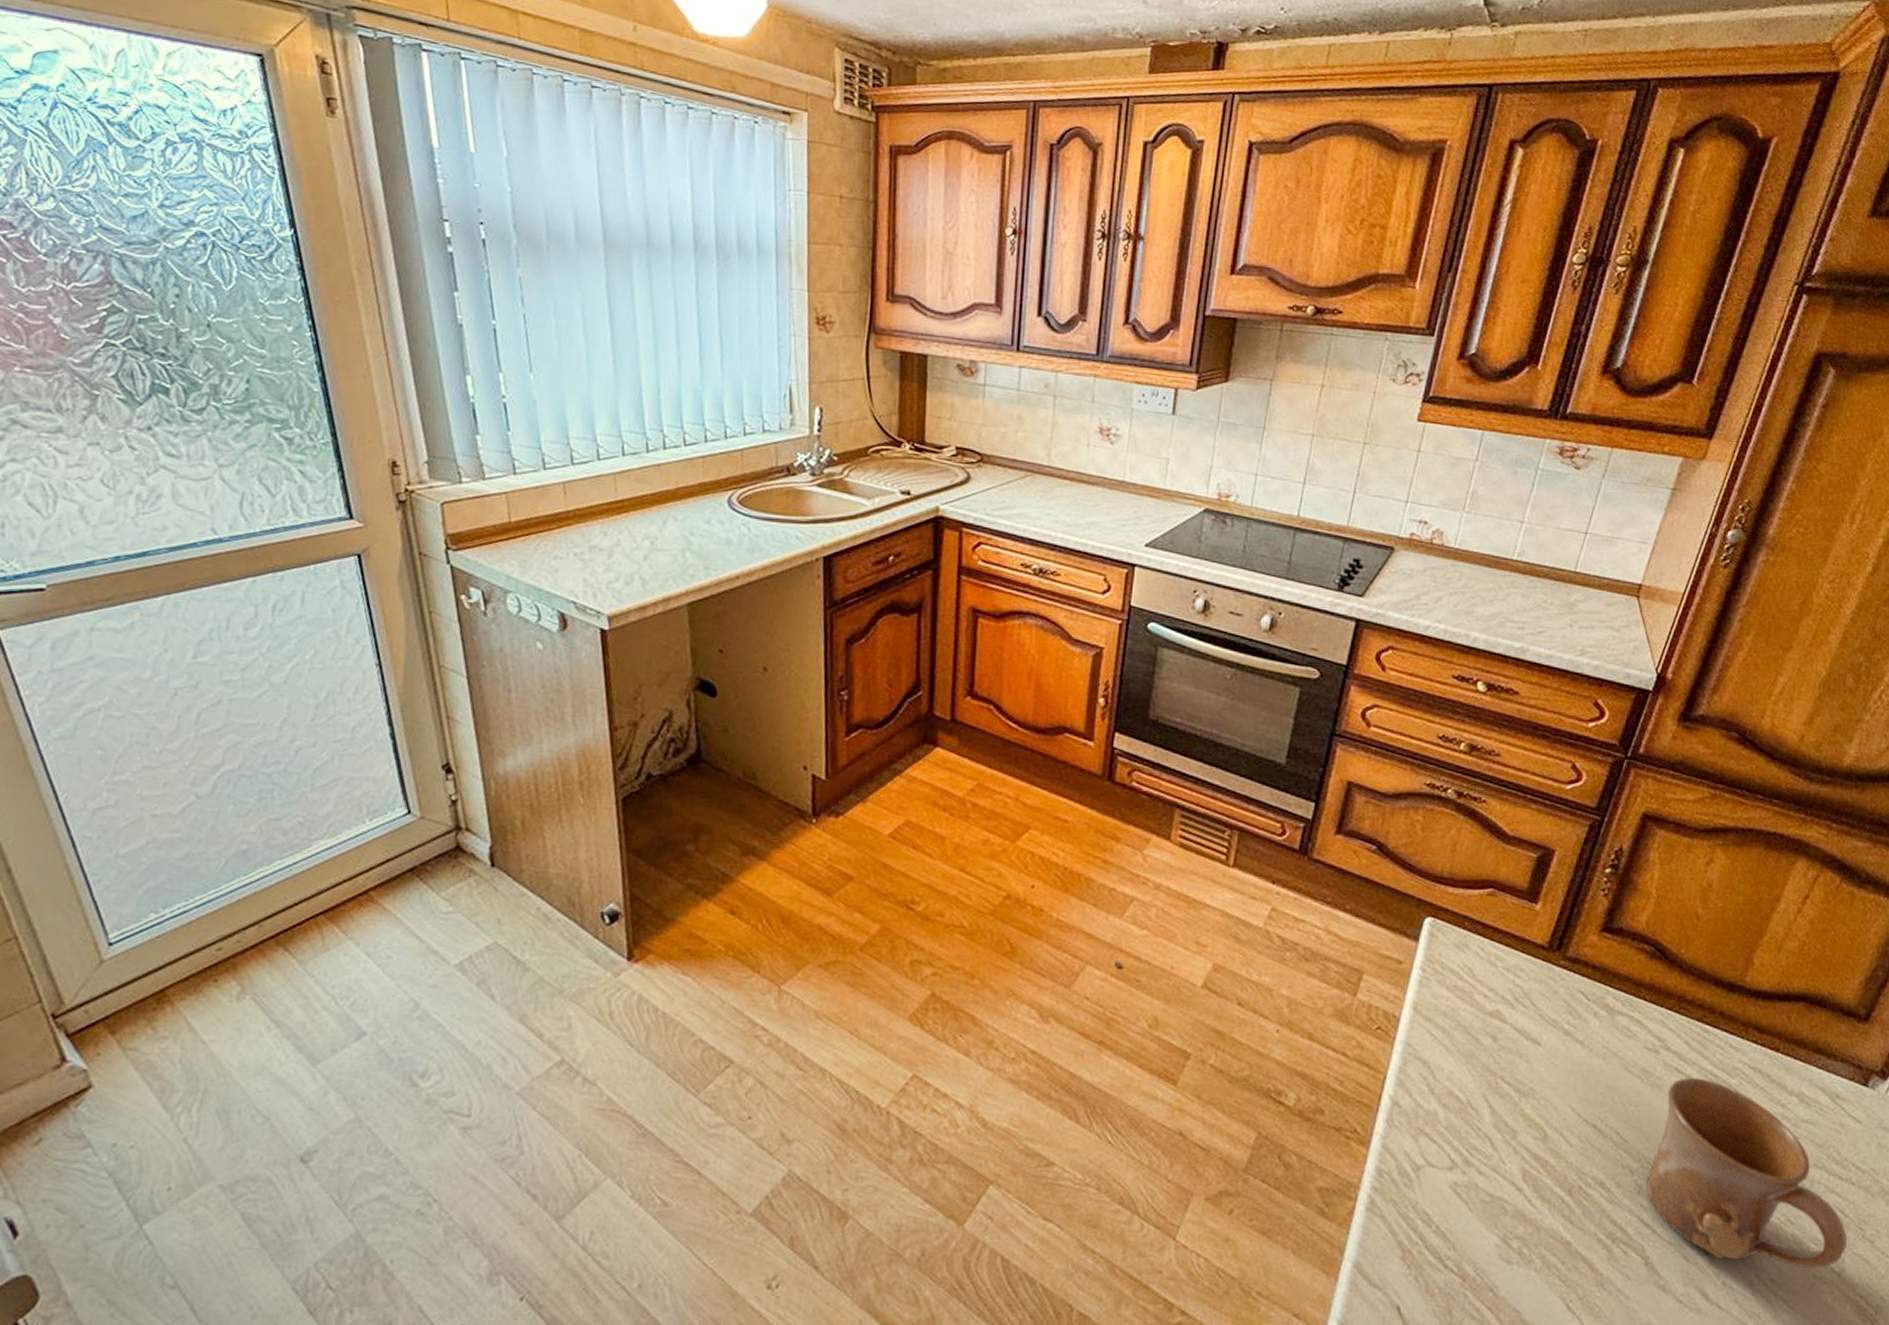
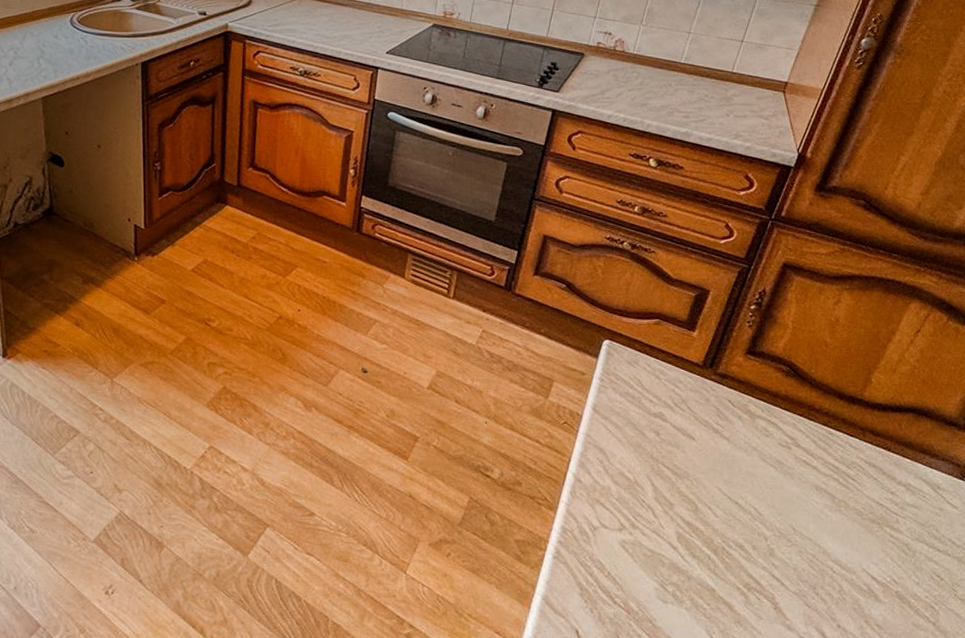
mug: present [1645,1077,1848,1269] -> none [776,468,943,618]

